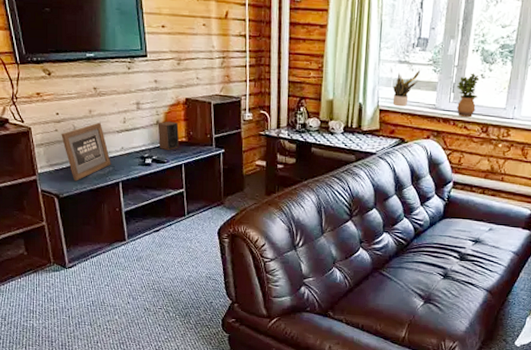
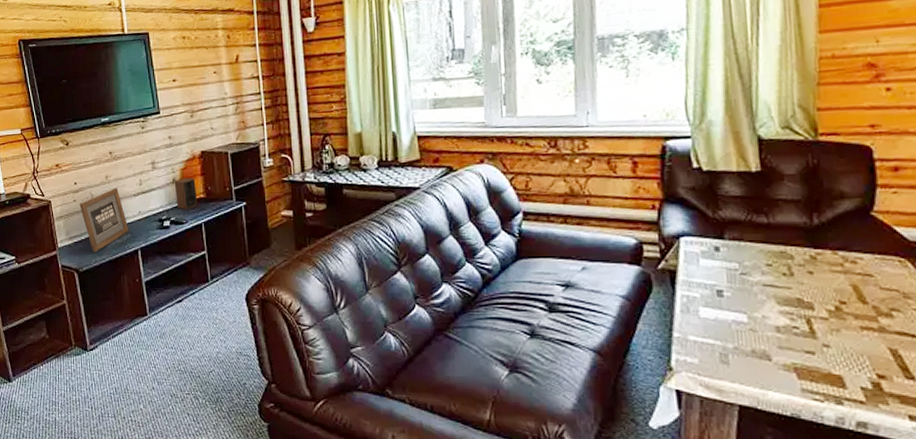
potted plant: present [392,70,421,107] -> none [430,86,461,131]
potted plant: present [456,73,480,118] -> none [508,79,537,133]

